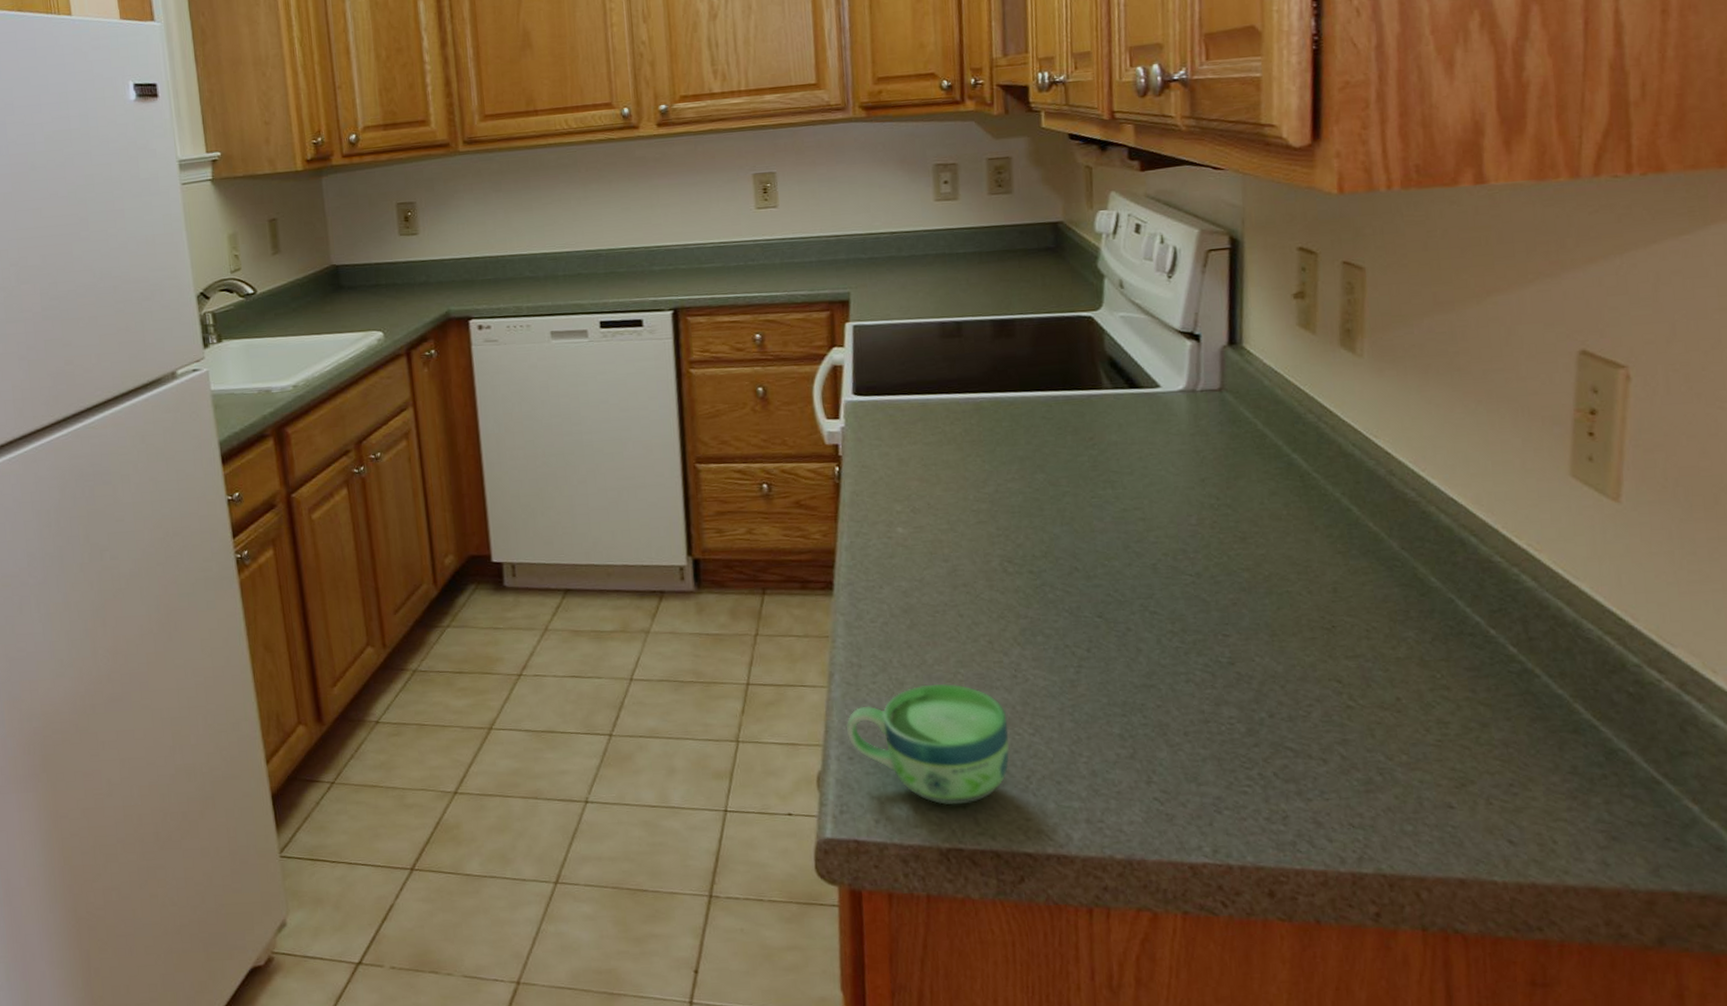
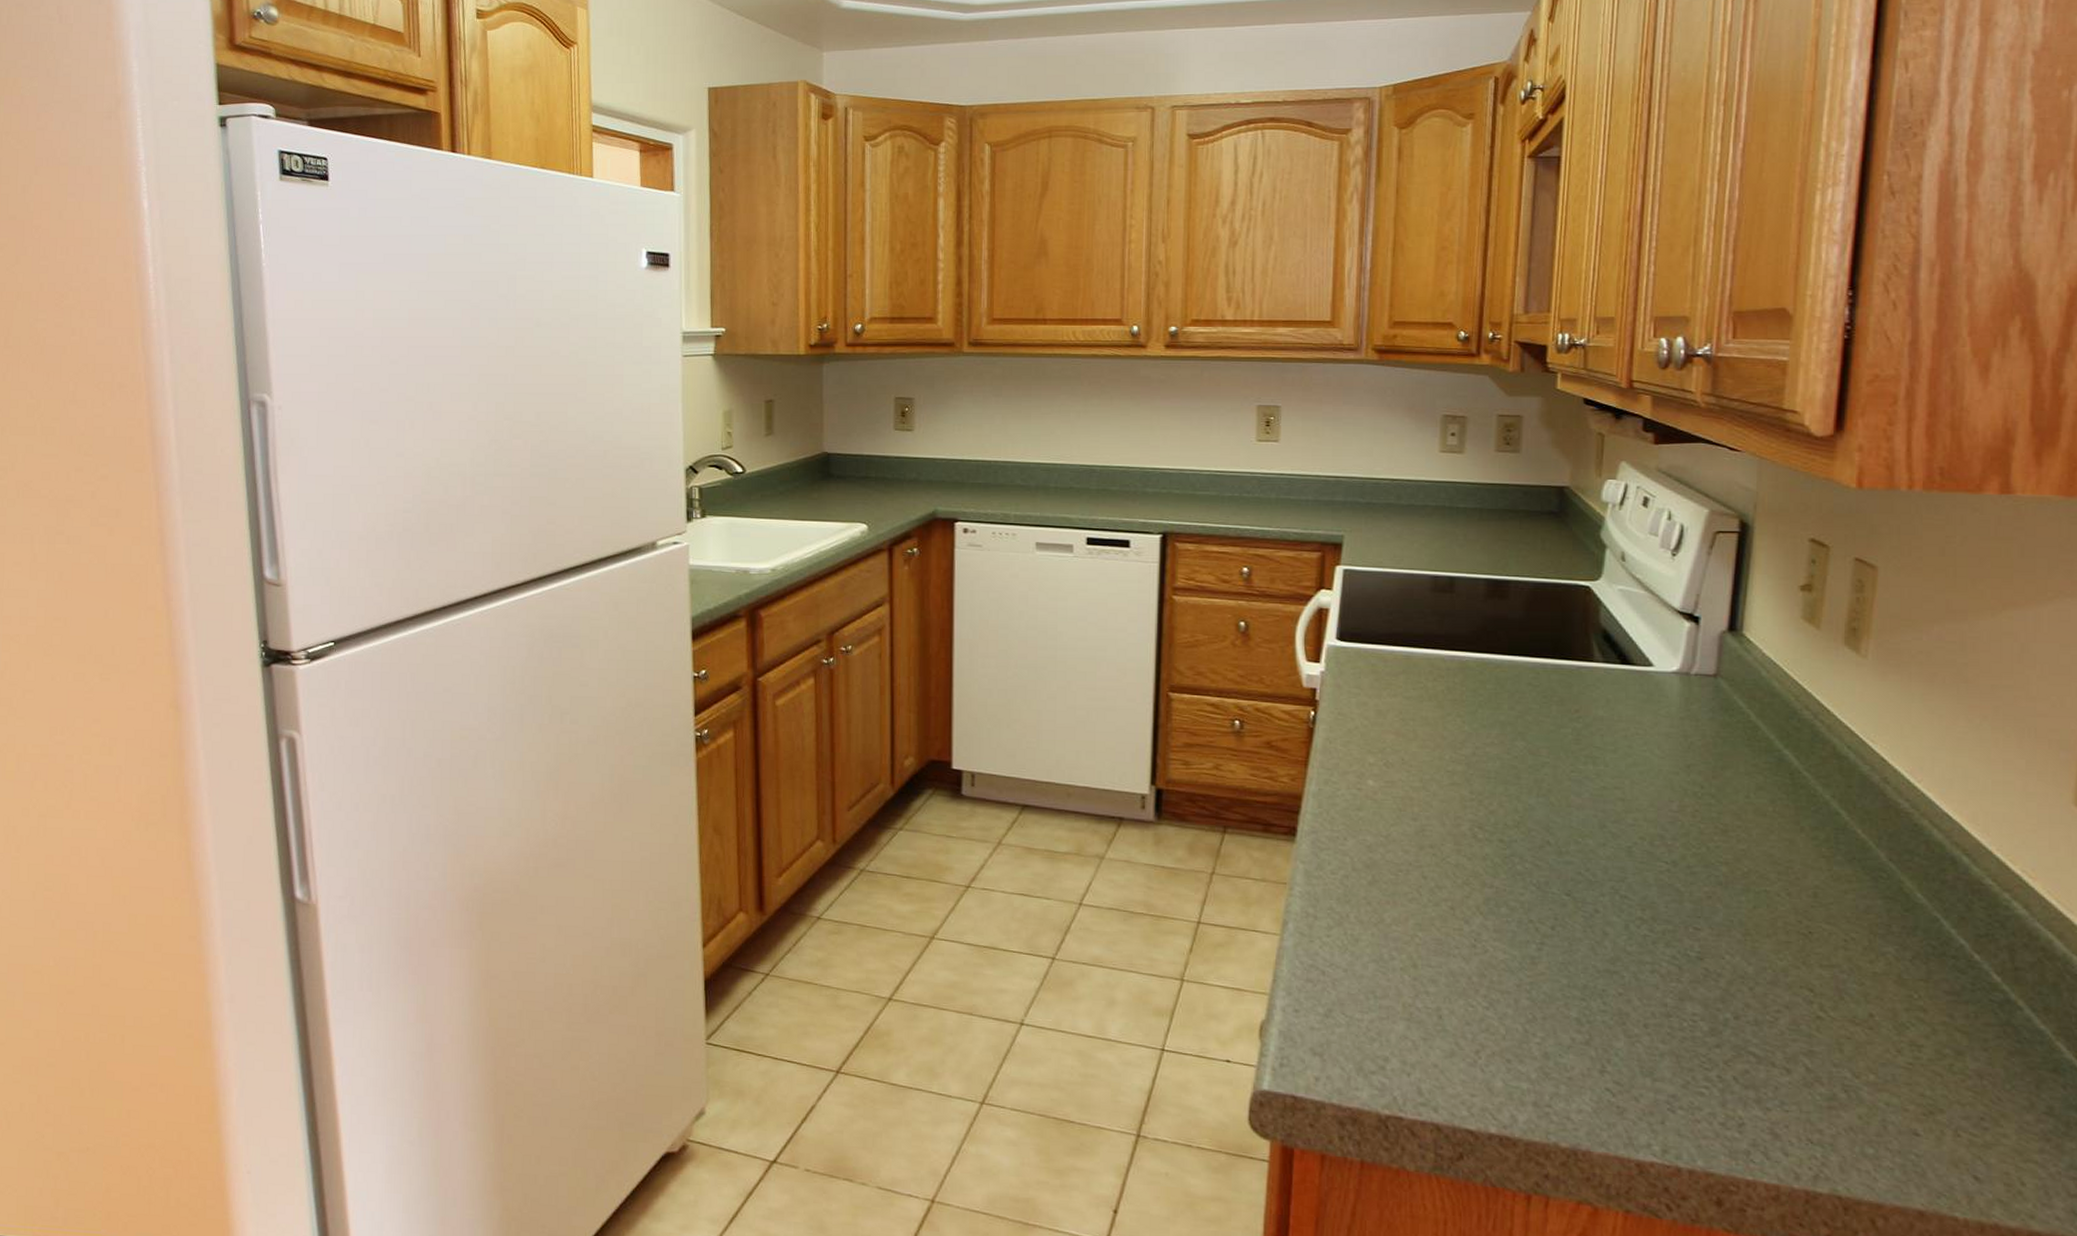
cup: present [846,684,1010,805] -> none [1294,944,1462,1072]

